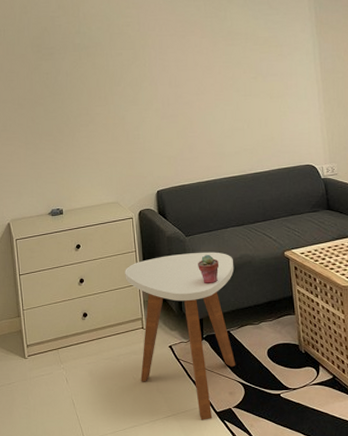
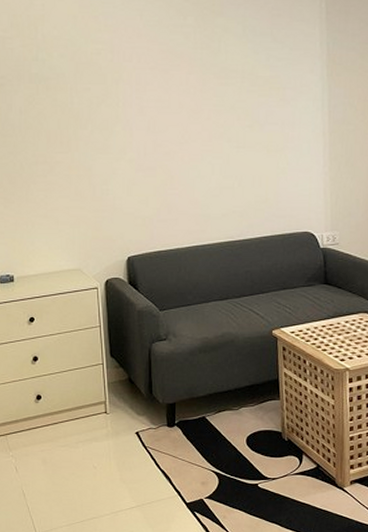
side table: present [125,252,236,420] -> none [87,328,214,512]
potted succulent: present [198,254,220,284] -> none [172,331,197,365]

